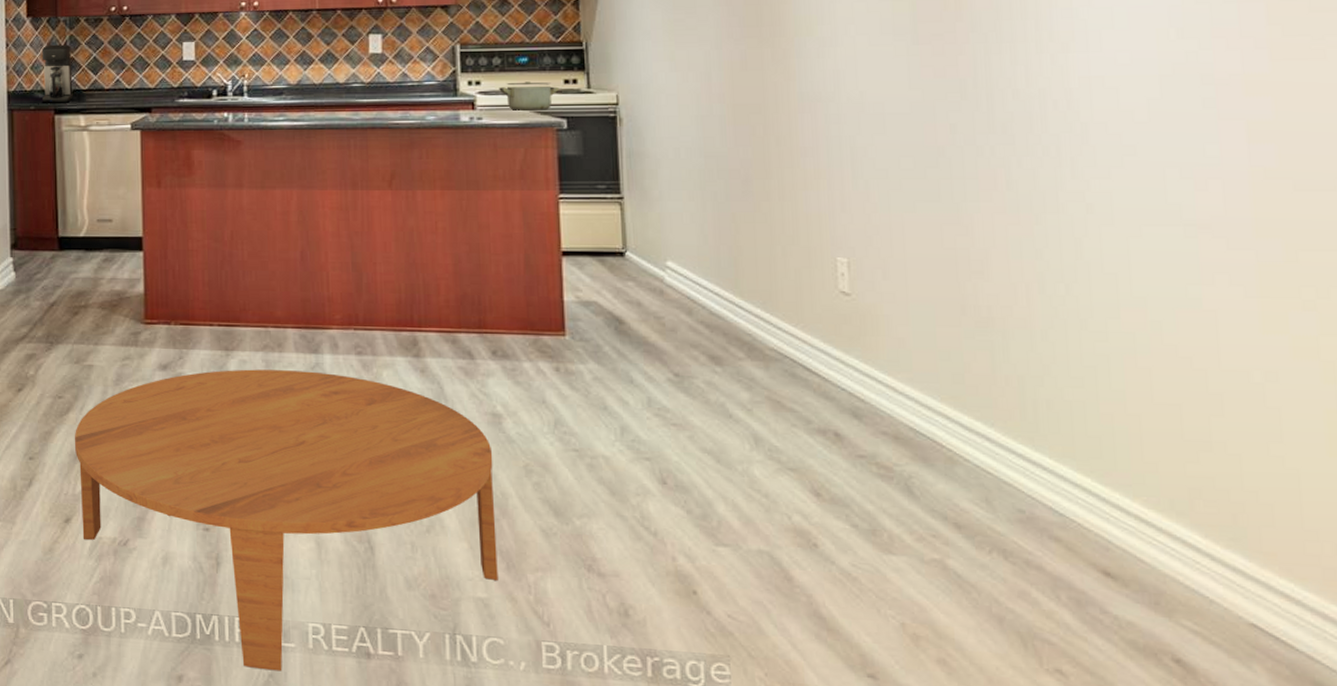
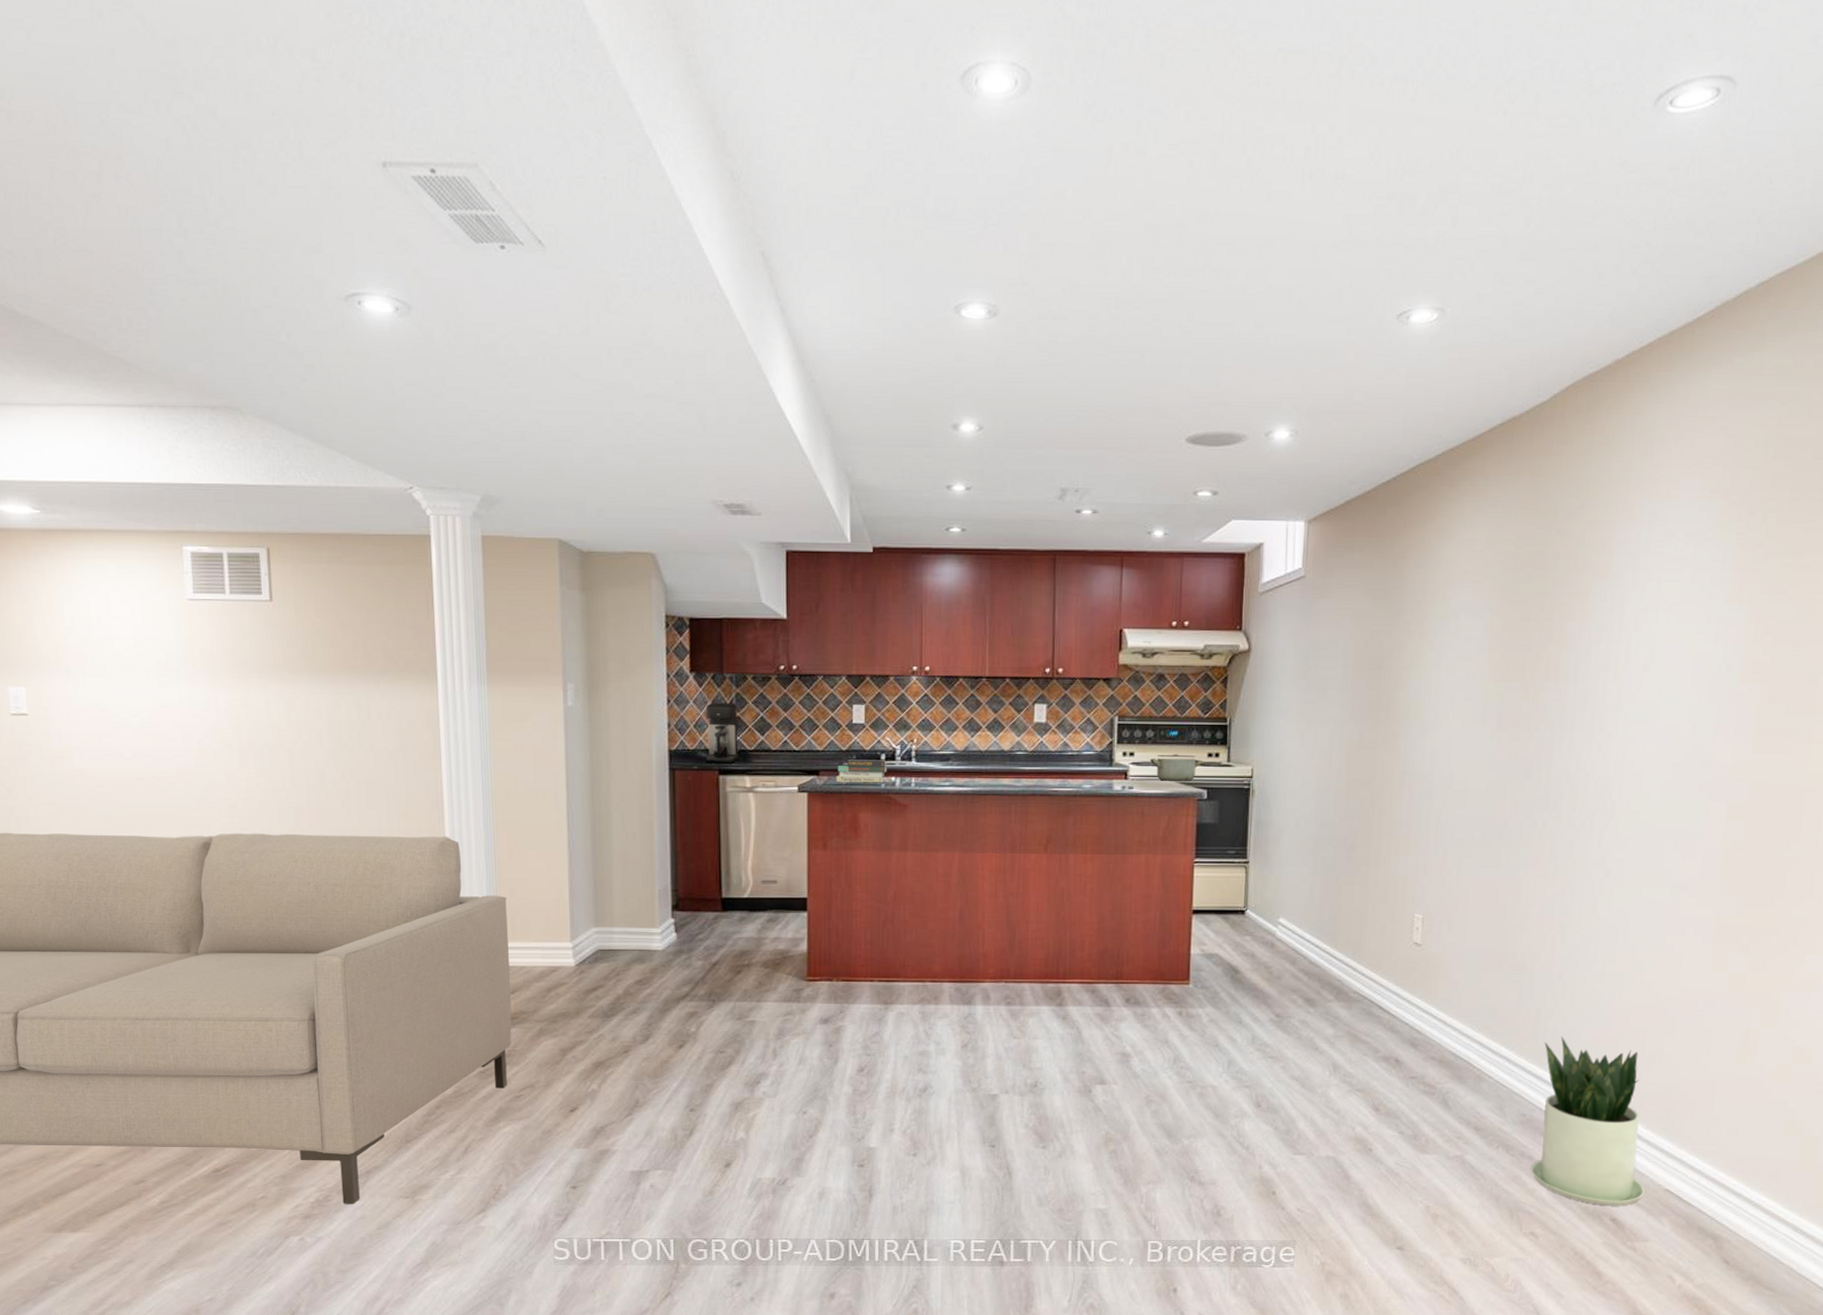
coffee table: present [74,369,498,672] -> none [735,1021,1120,1283]
books: none [168,96,219,120] -> present [836,760,887,783]
planter: none [1036,411,1219,642] -> present [1530,1036,1645,1205]

